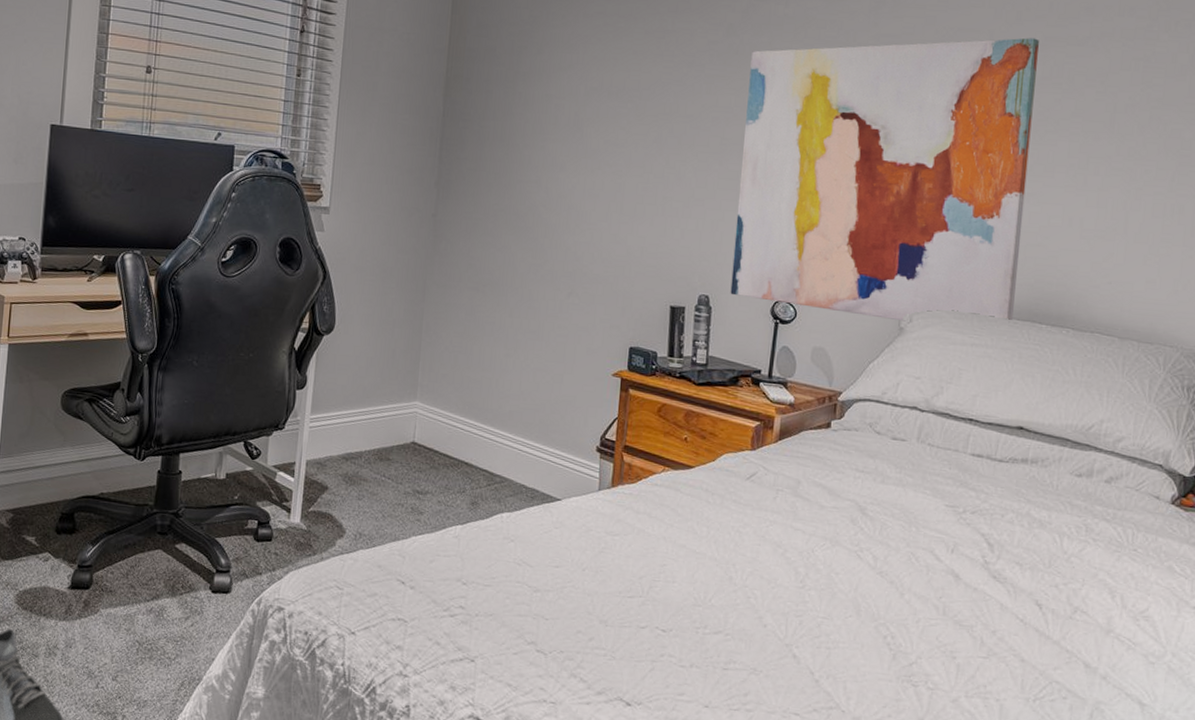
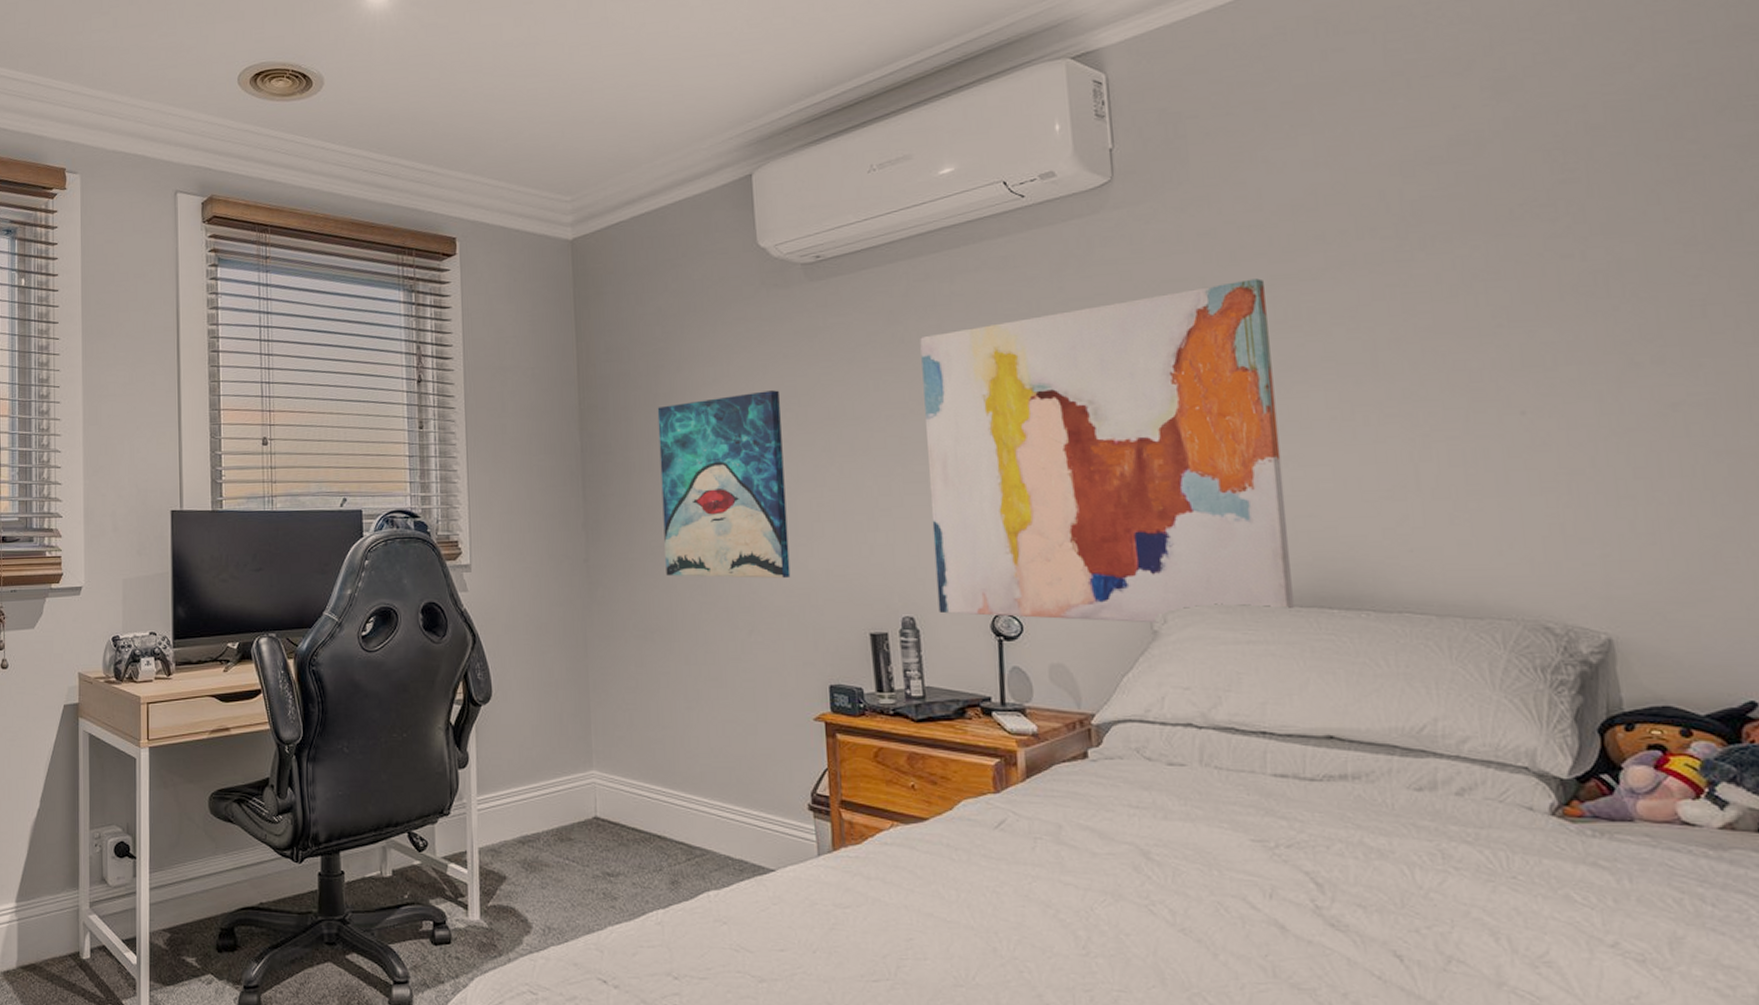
wall art: none [503,81,624,250] -> present [657,390,791,578]

